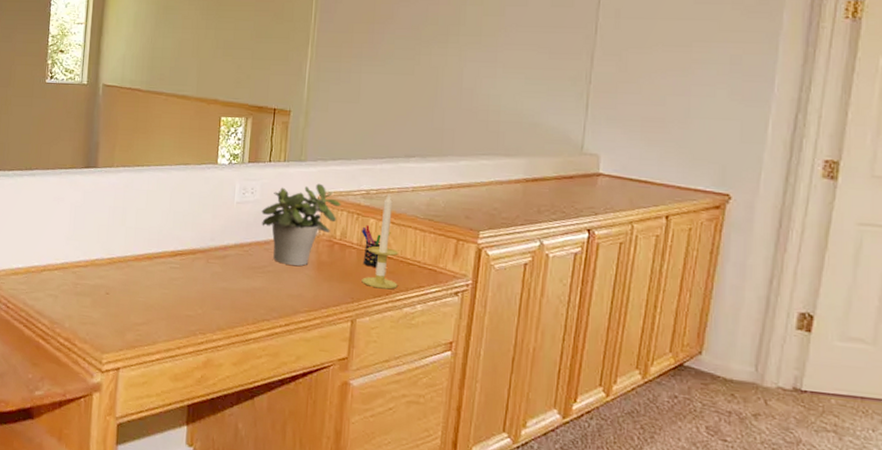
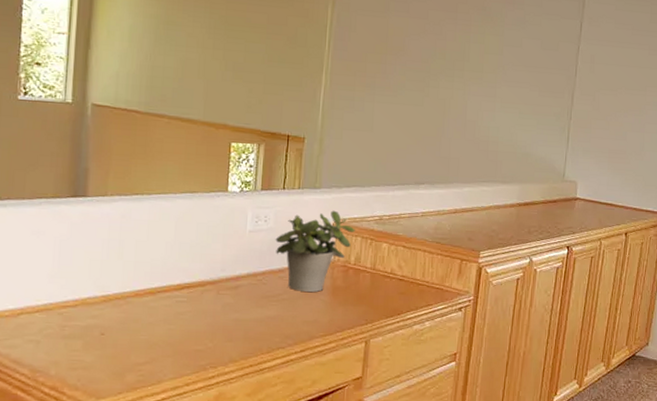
candle: present [361,192,399,290] -> none [375,217,410,309]
pen holder: present [362,225,391,267] -> none [375,250,402,289]

